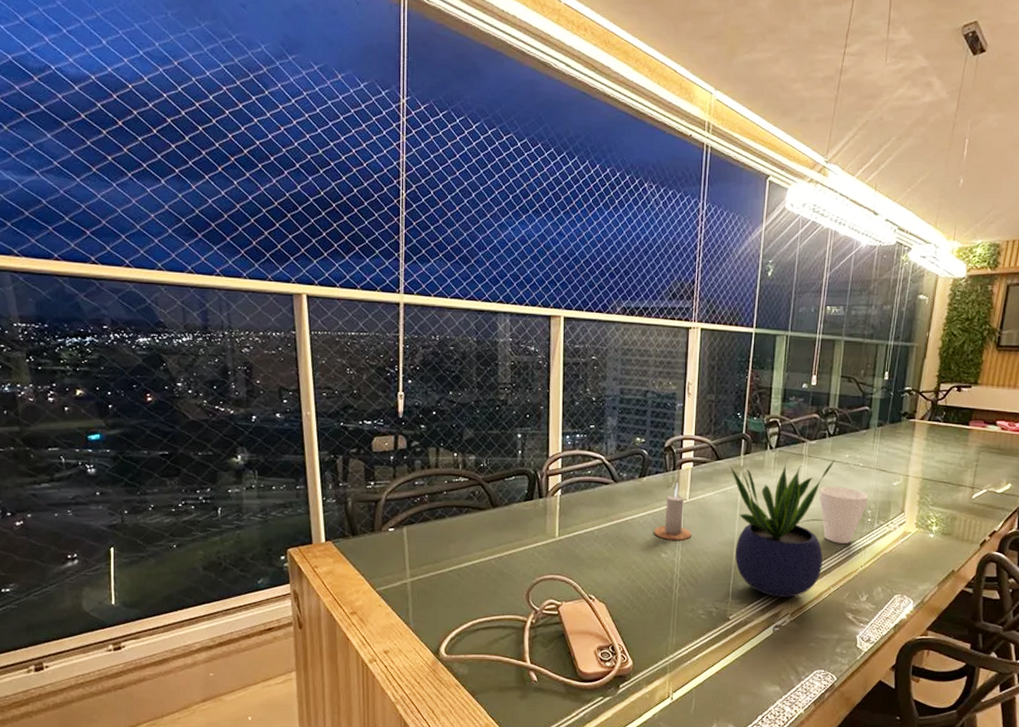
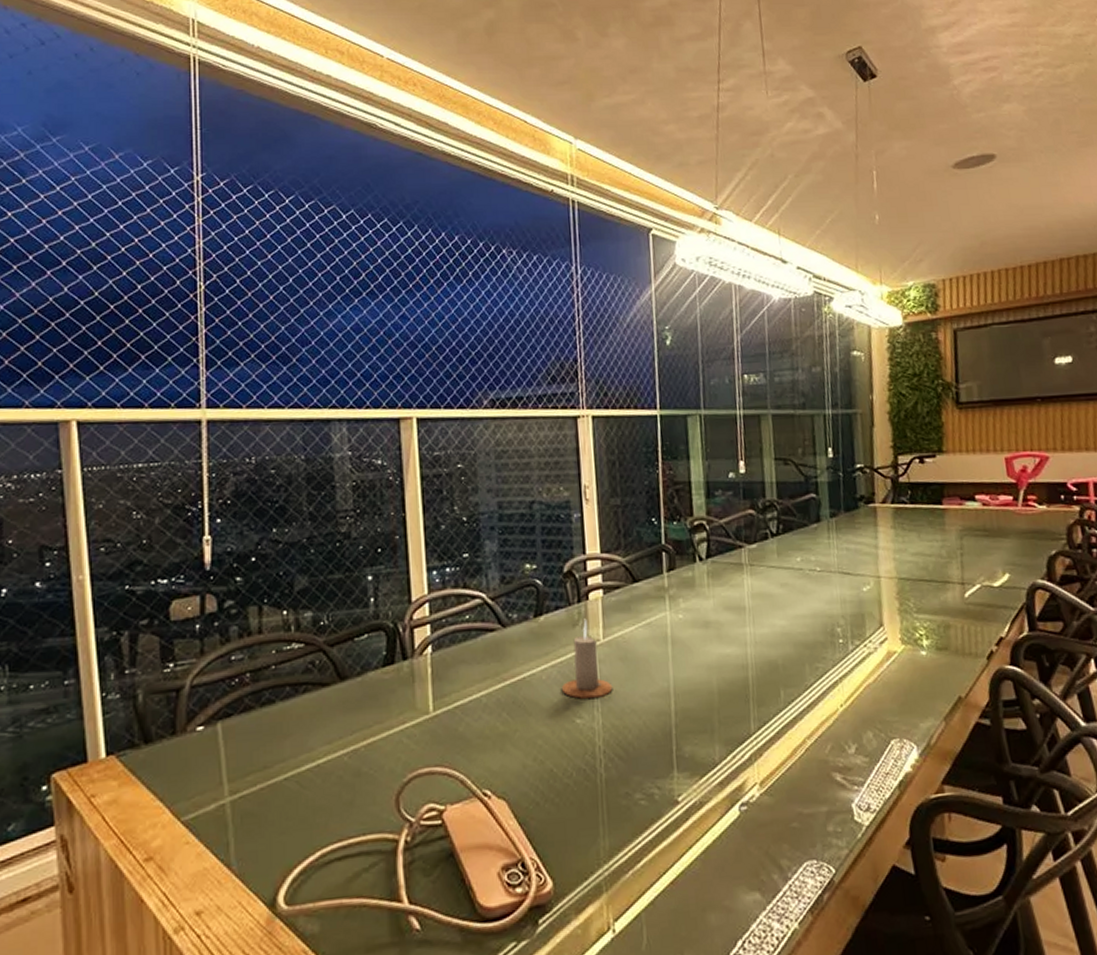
potted plant: present [730,457,835,598] -> none [651,565,791,763]
cup: present [819,486,868,544] -> none [771,600,836,678]

